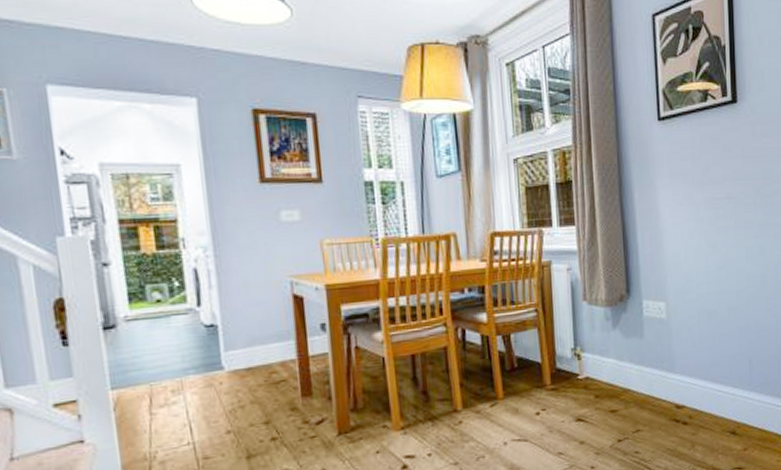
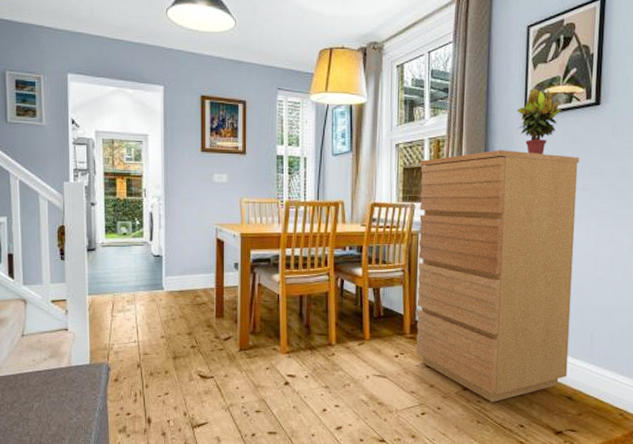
dresser: none [545,158,729,451] -> present [416,150,580,402]
potted plant: none [649,86,697,162] -> present [517,88,561,154]

